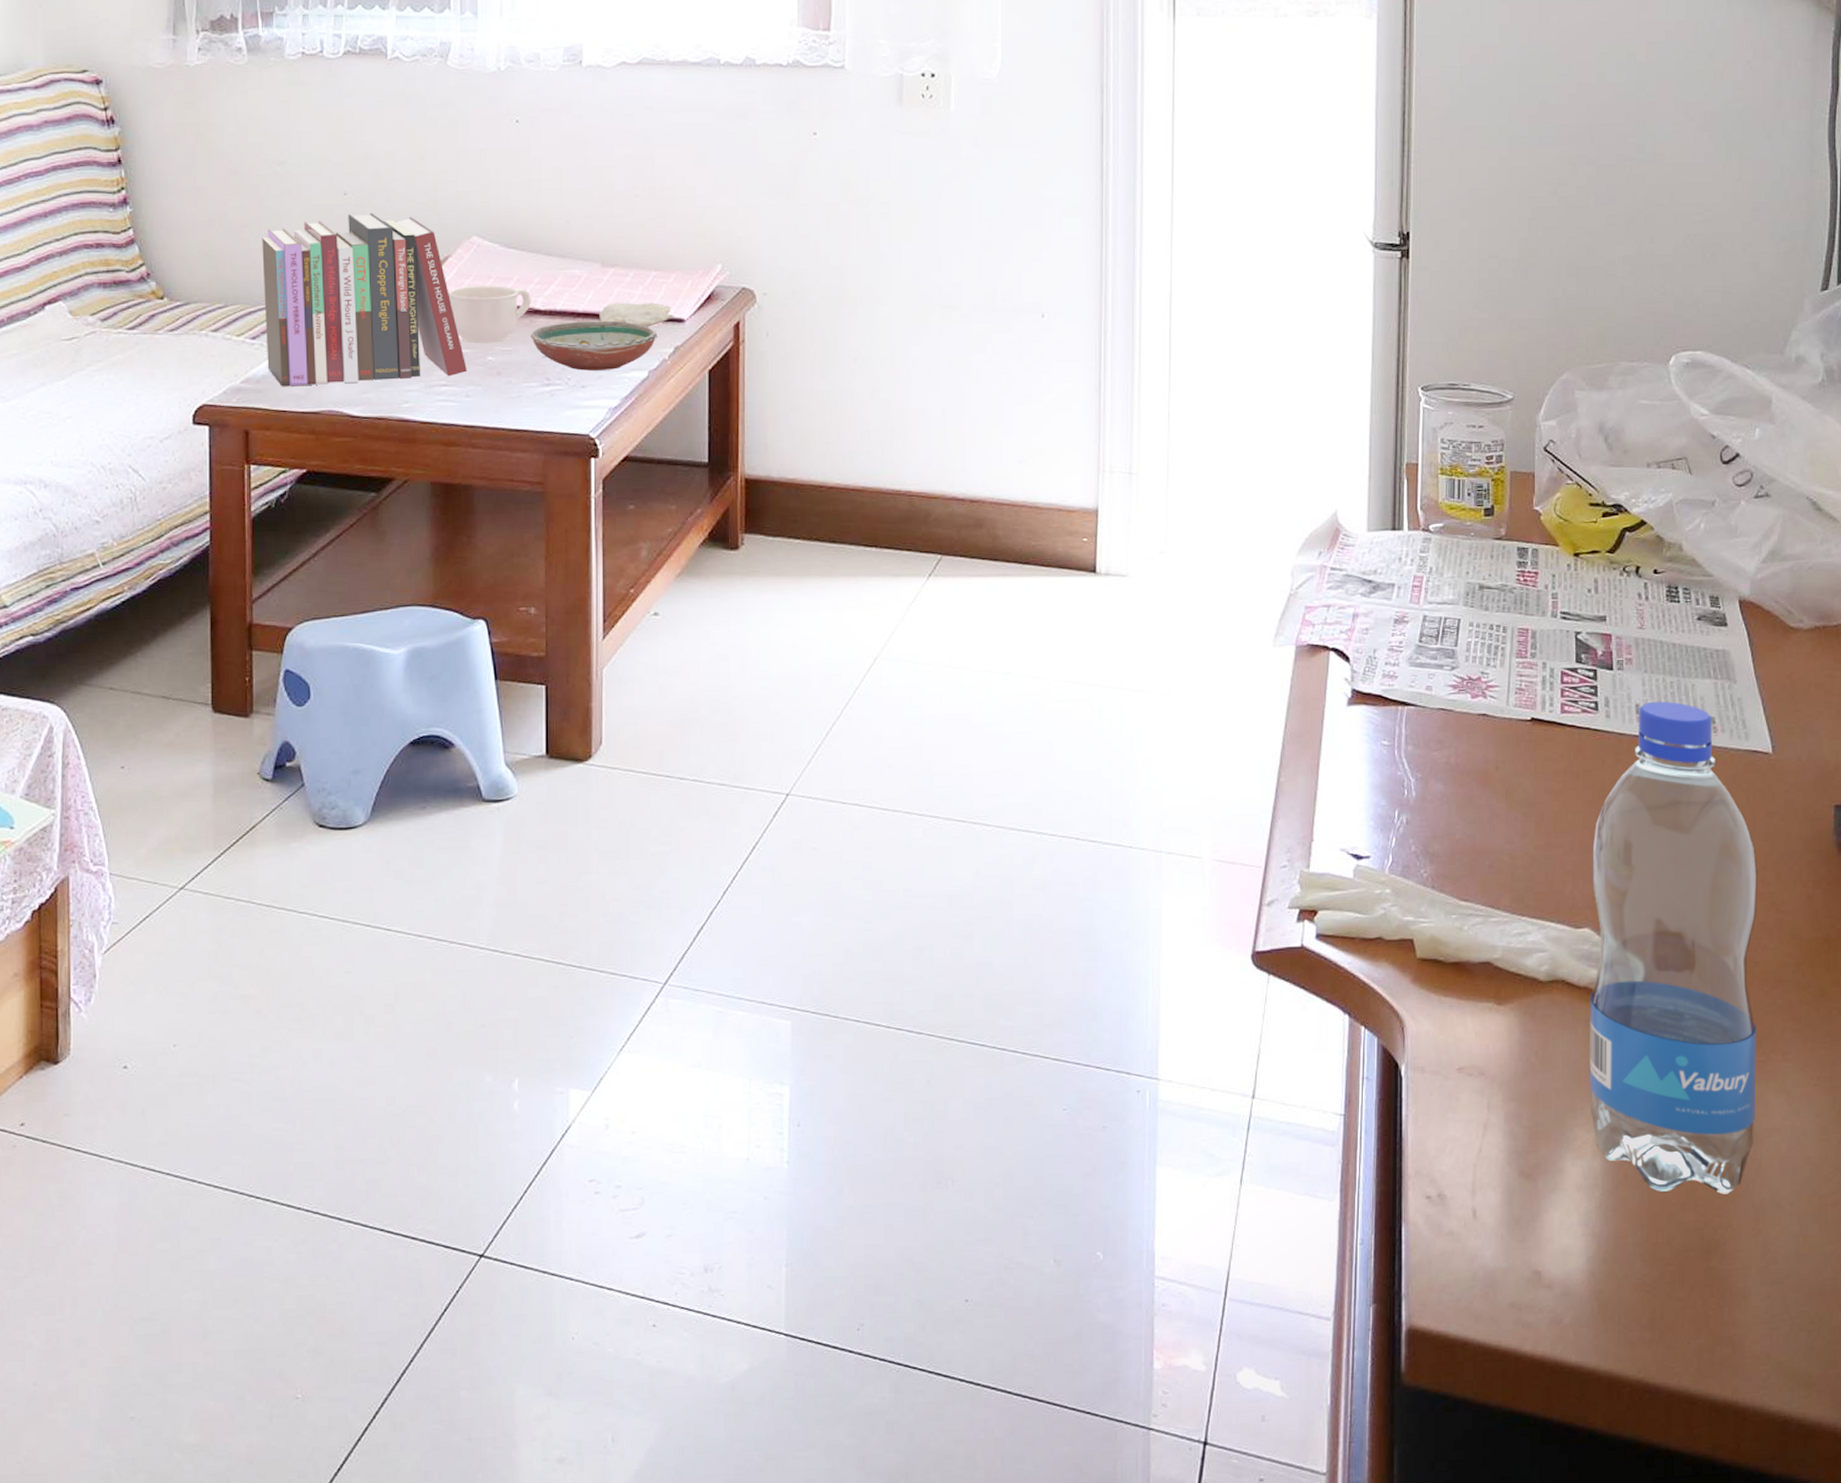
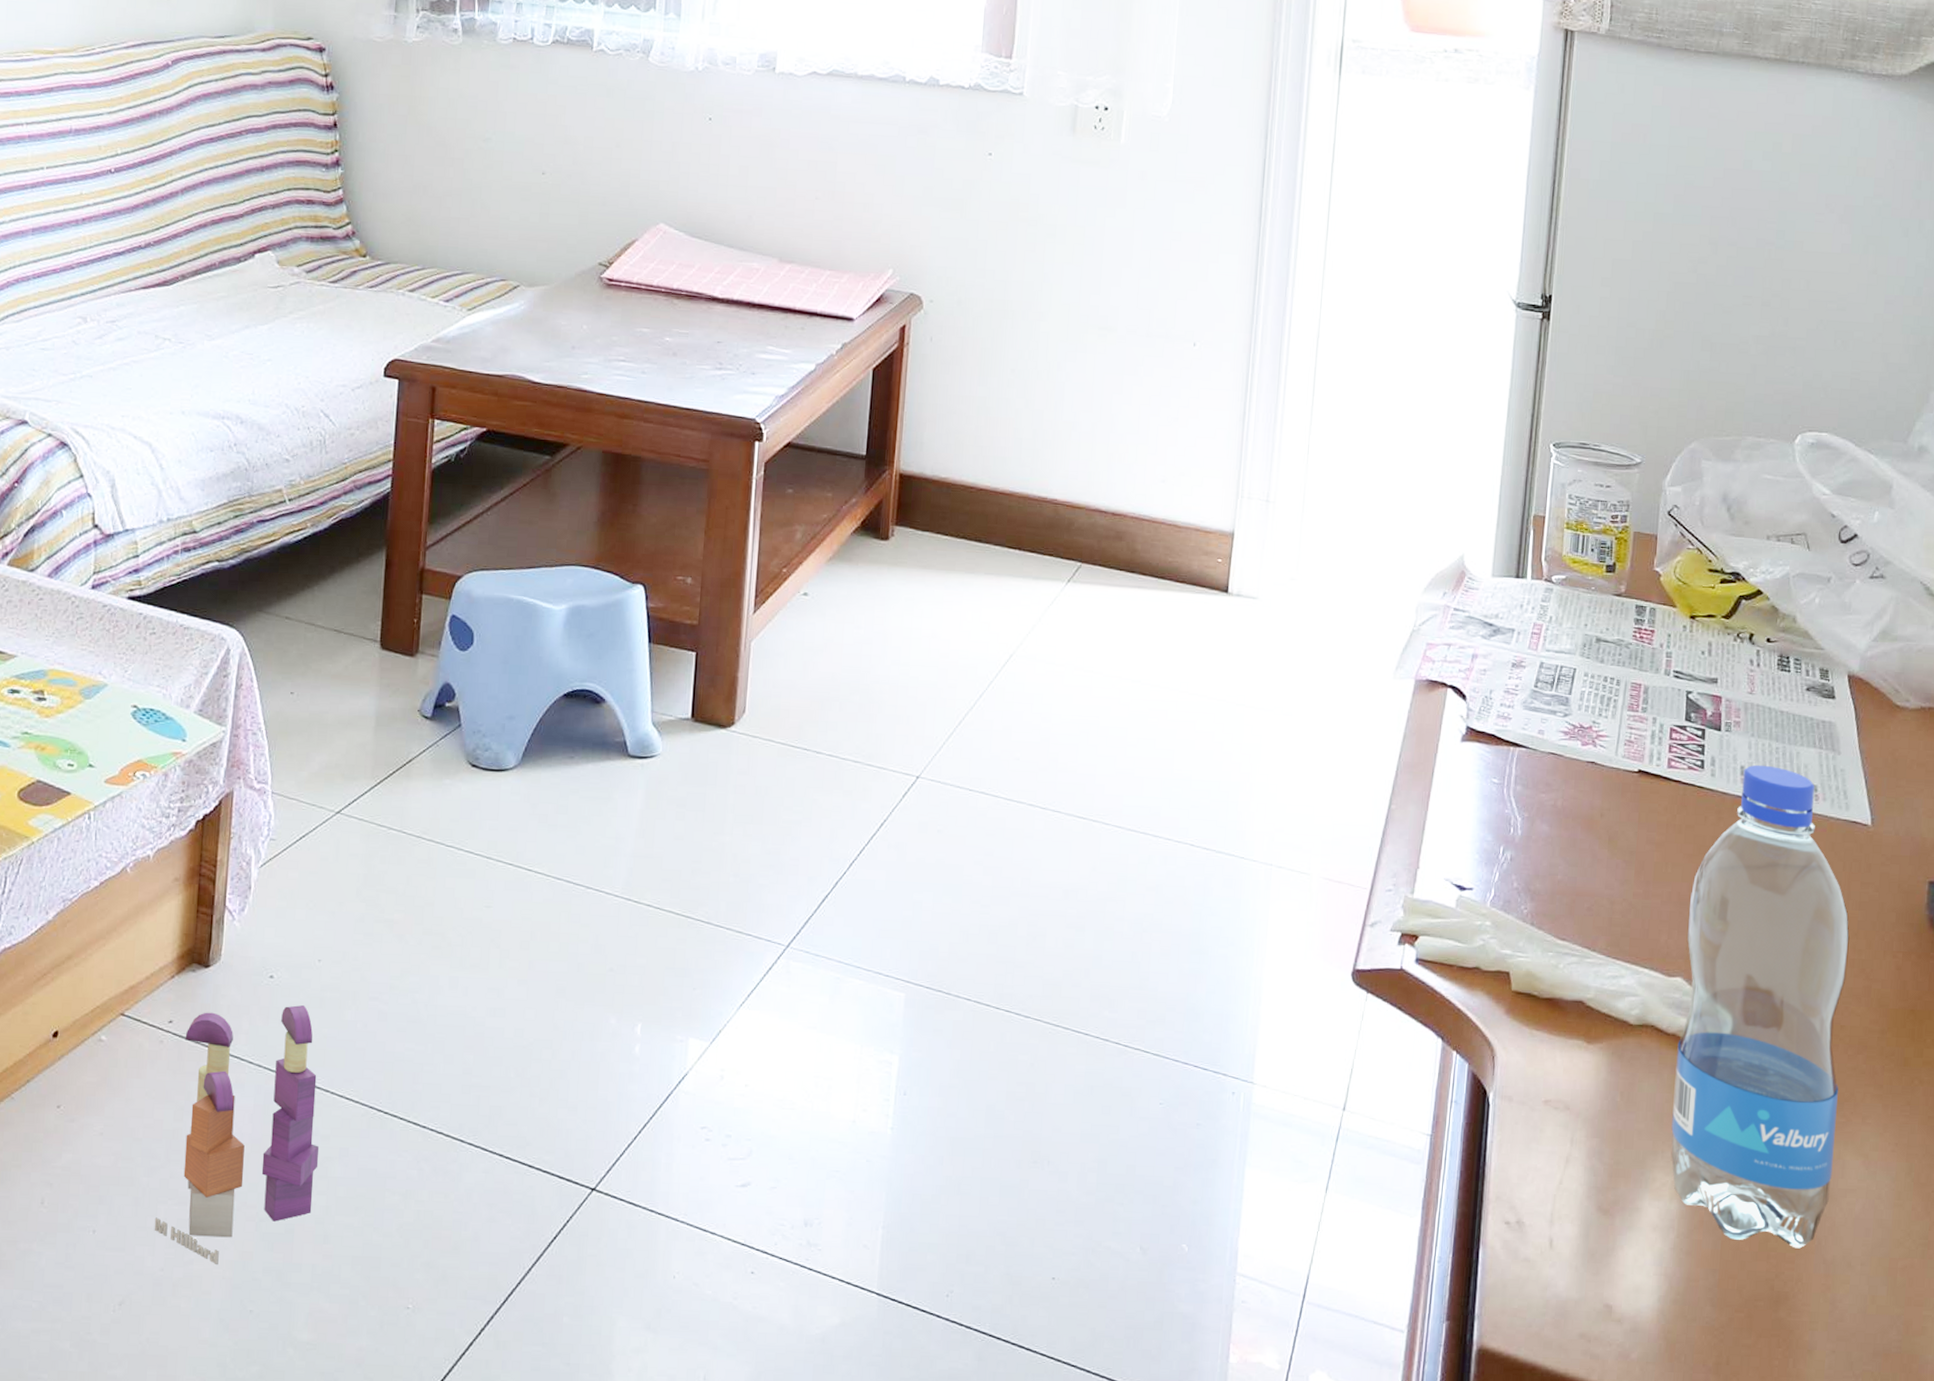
toy blocks: none [22,1094,191,1374] -> present [154,1005,319,1266]
books: present [262,213,467,387] -> none [458,193,645,353]
teacup: present [448,285,531,344] -> none [632,269,710,325]
decorative bowl: present [530,320,657,371] -> none [706,311,827,360]
tissue: present [599,302,674,327] -> none [773,296,844,323]

